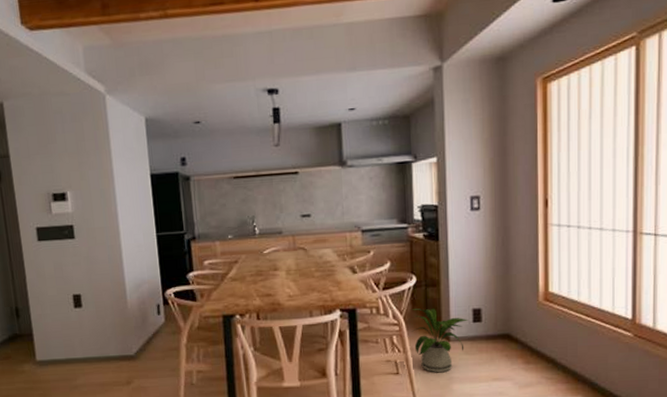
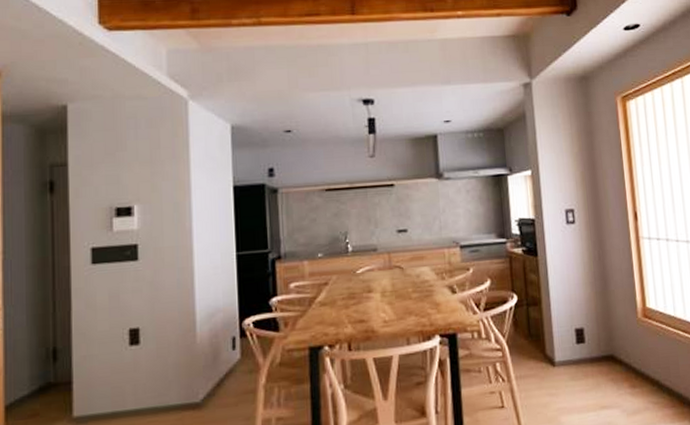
house plant: present [411,308,469,373] -> none [514,329,572,404]

